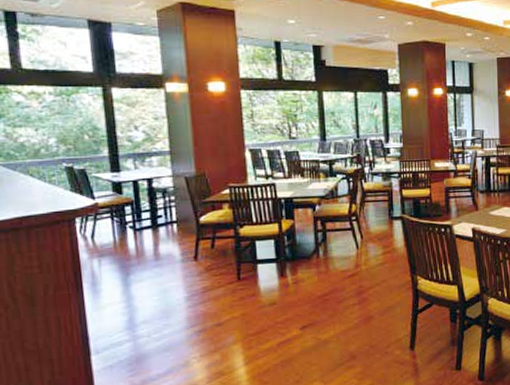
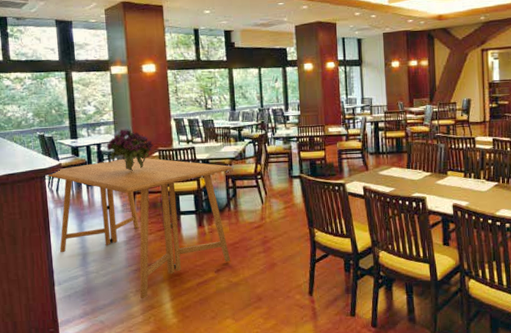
dining table: none [79,195,322,366] -> present [47,157,233,299]
bouquet: none [160,160,223,212] -> present [106,129,154,171]

